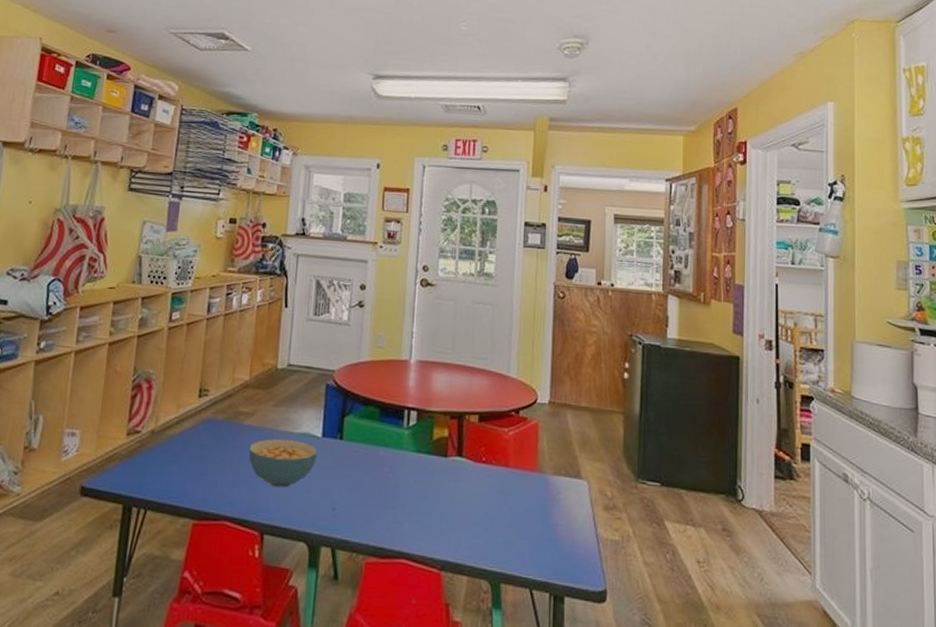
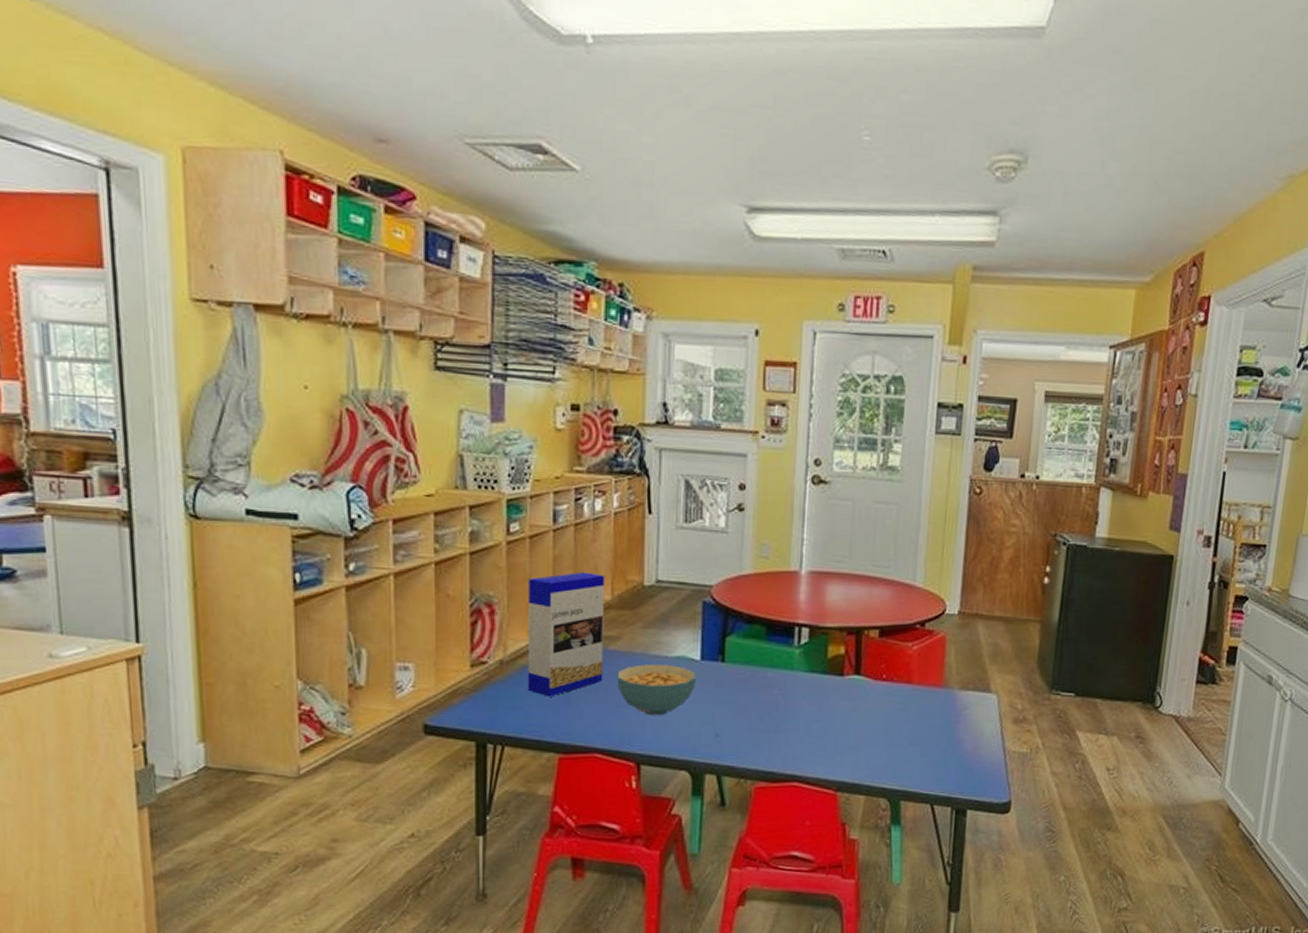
cereal box: none [172,355,245,466] -> present [527,572,605,697]

